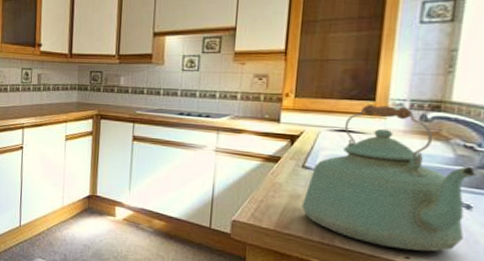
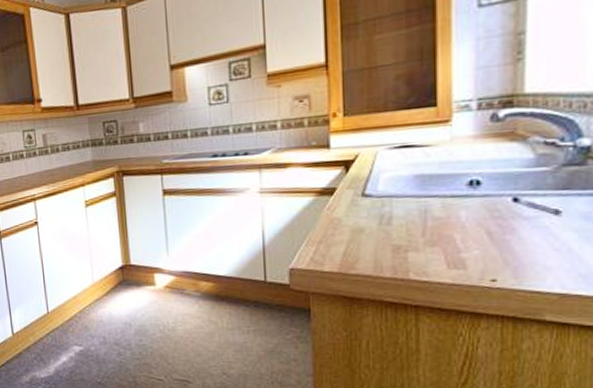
kettle: present [301,105,477,252] -> none [366,108,562,273]

